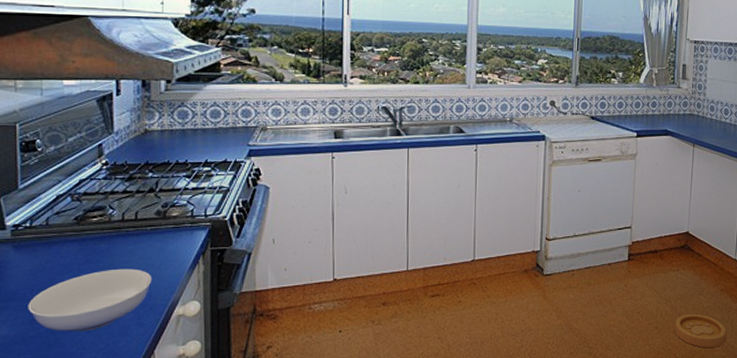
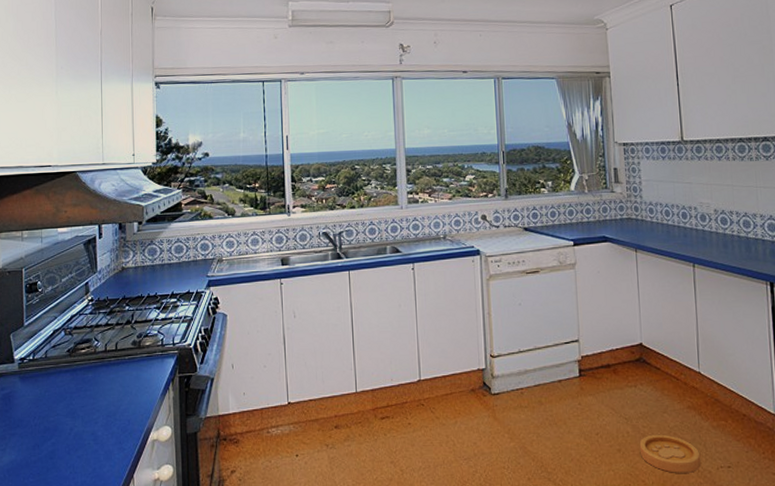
bowl: present [28,268,152,332] -> none [31,396,131,457]

